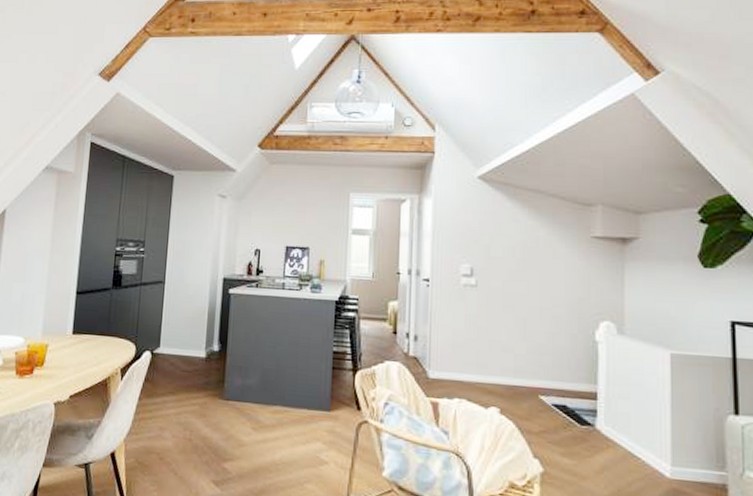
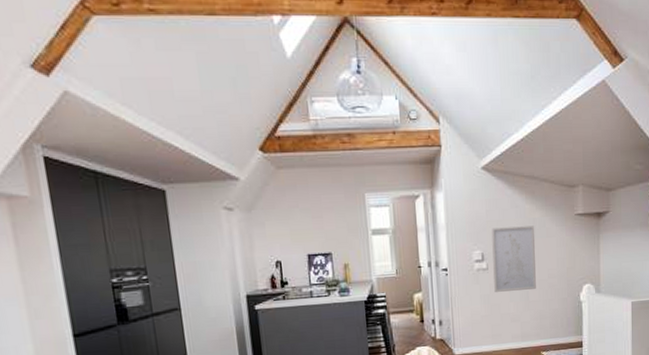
wall art: none [483,241,538,317] -> present [491,226,536,292]

